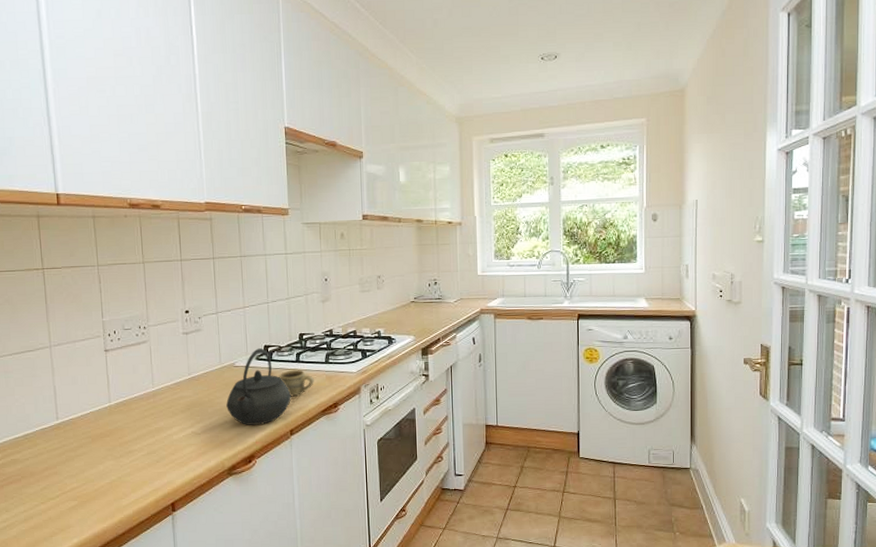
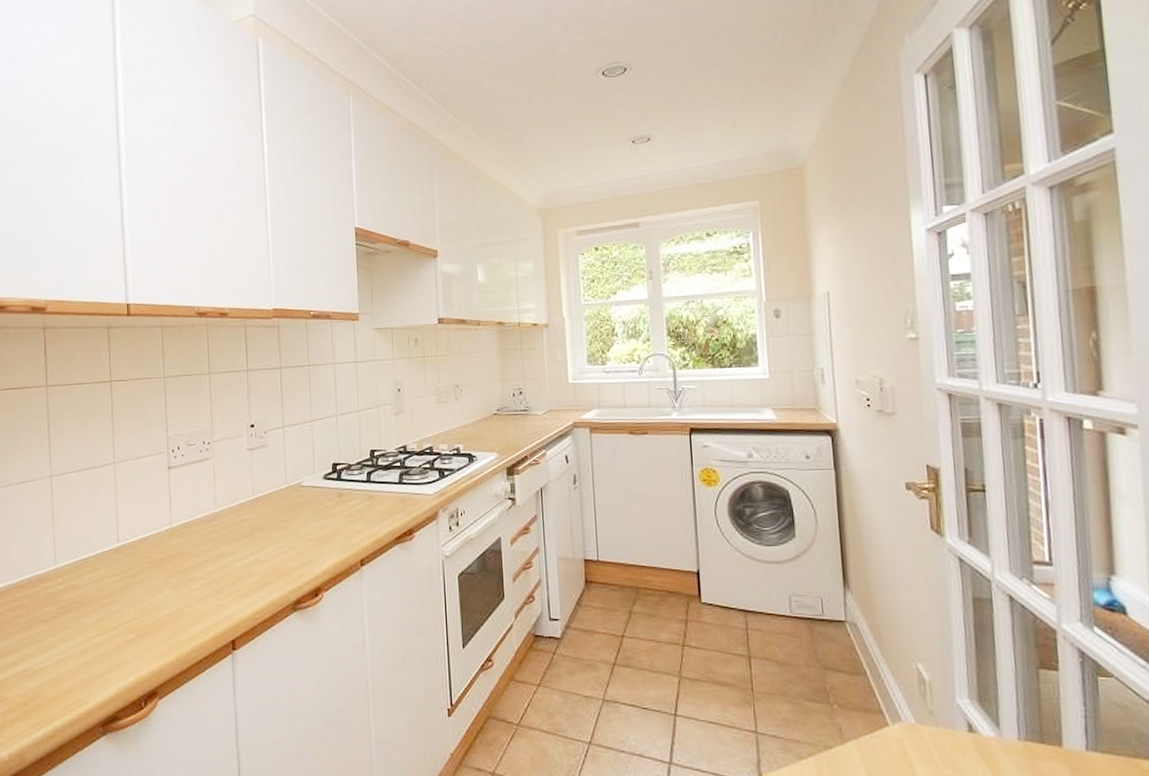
kettle: present [226,348,291,425] -> none [292,466,362,553]
cup: present [279,370,314,397] -> none [348,491,387,522]

